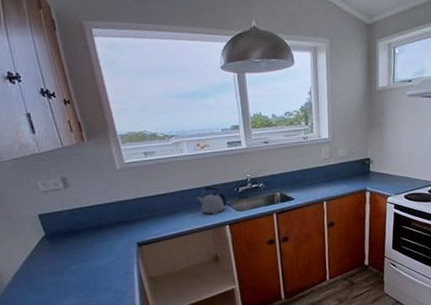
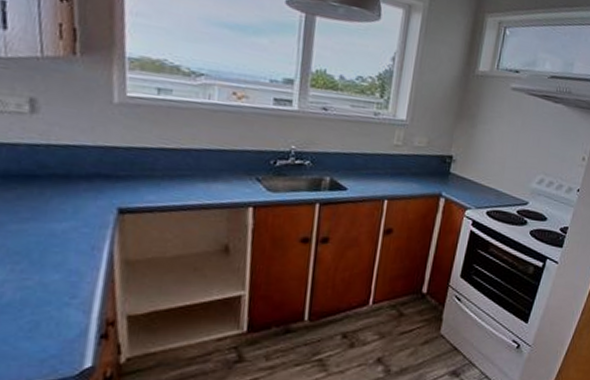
kettle: present [196,186,227,214] -> none [216,150,257,190]

